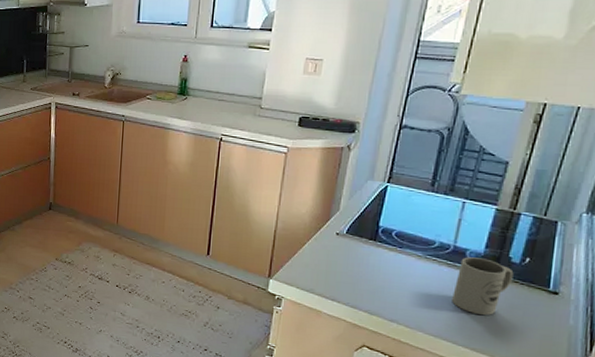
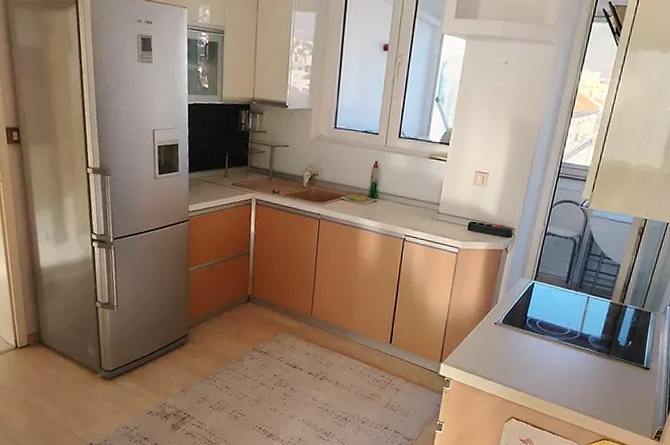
mug: present [452,257,514,315] -> none [577,341,621,388]

